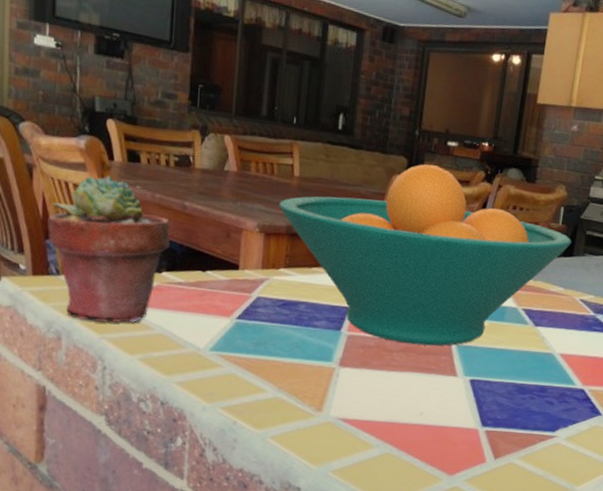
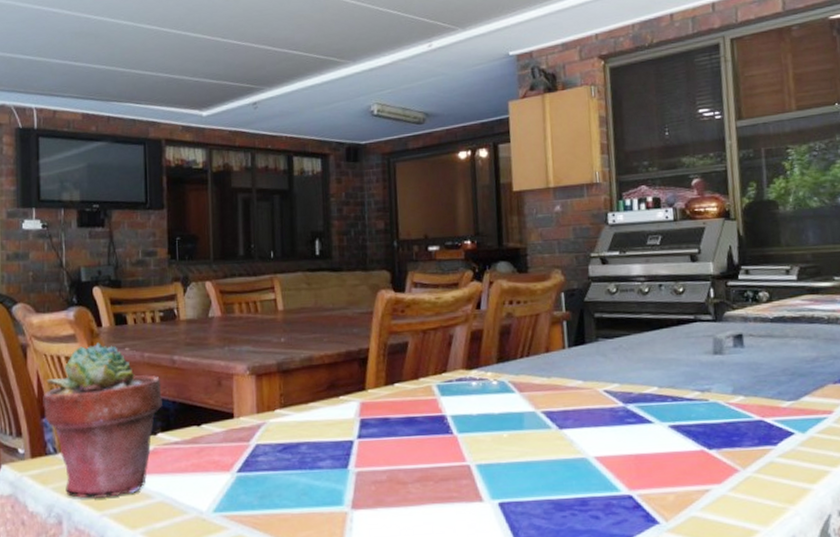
fruit bowl: present [279,164,572,346] -> none [267,273,581,472]

